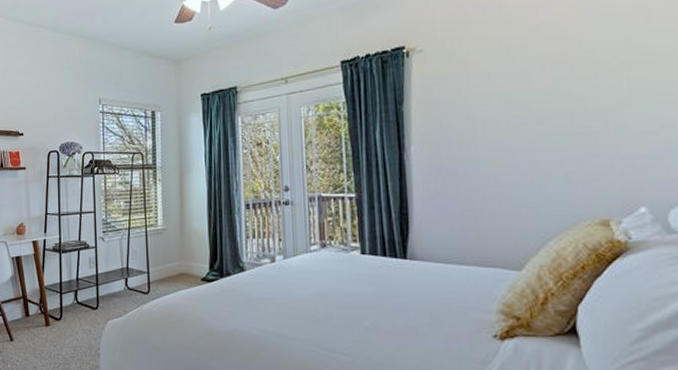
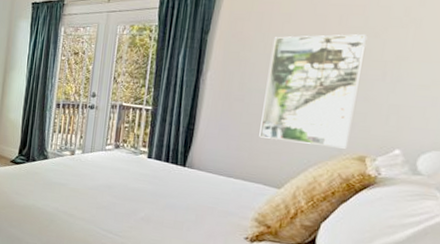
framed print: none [476,84,585,214] -> present [259,34,366,149]

